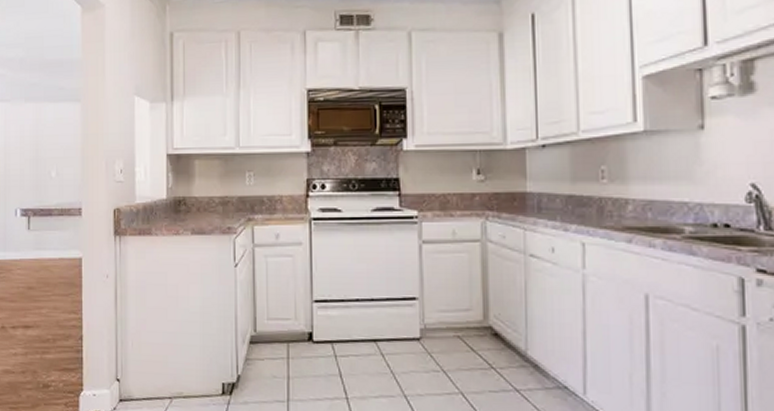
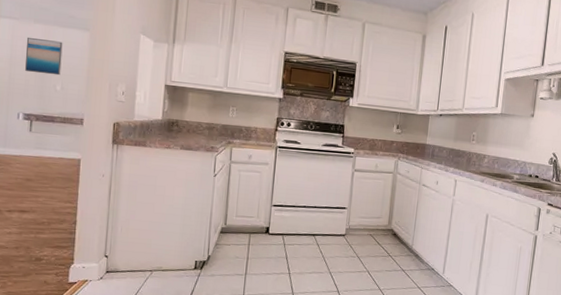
wall art: none [18,119,55,160] -> present [24,37,63,76]

